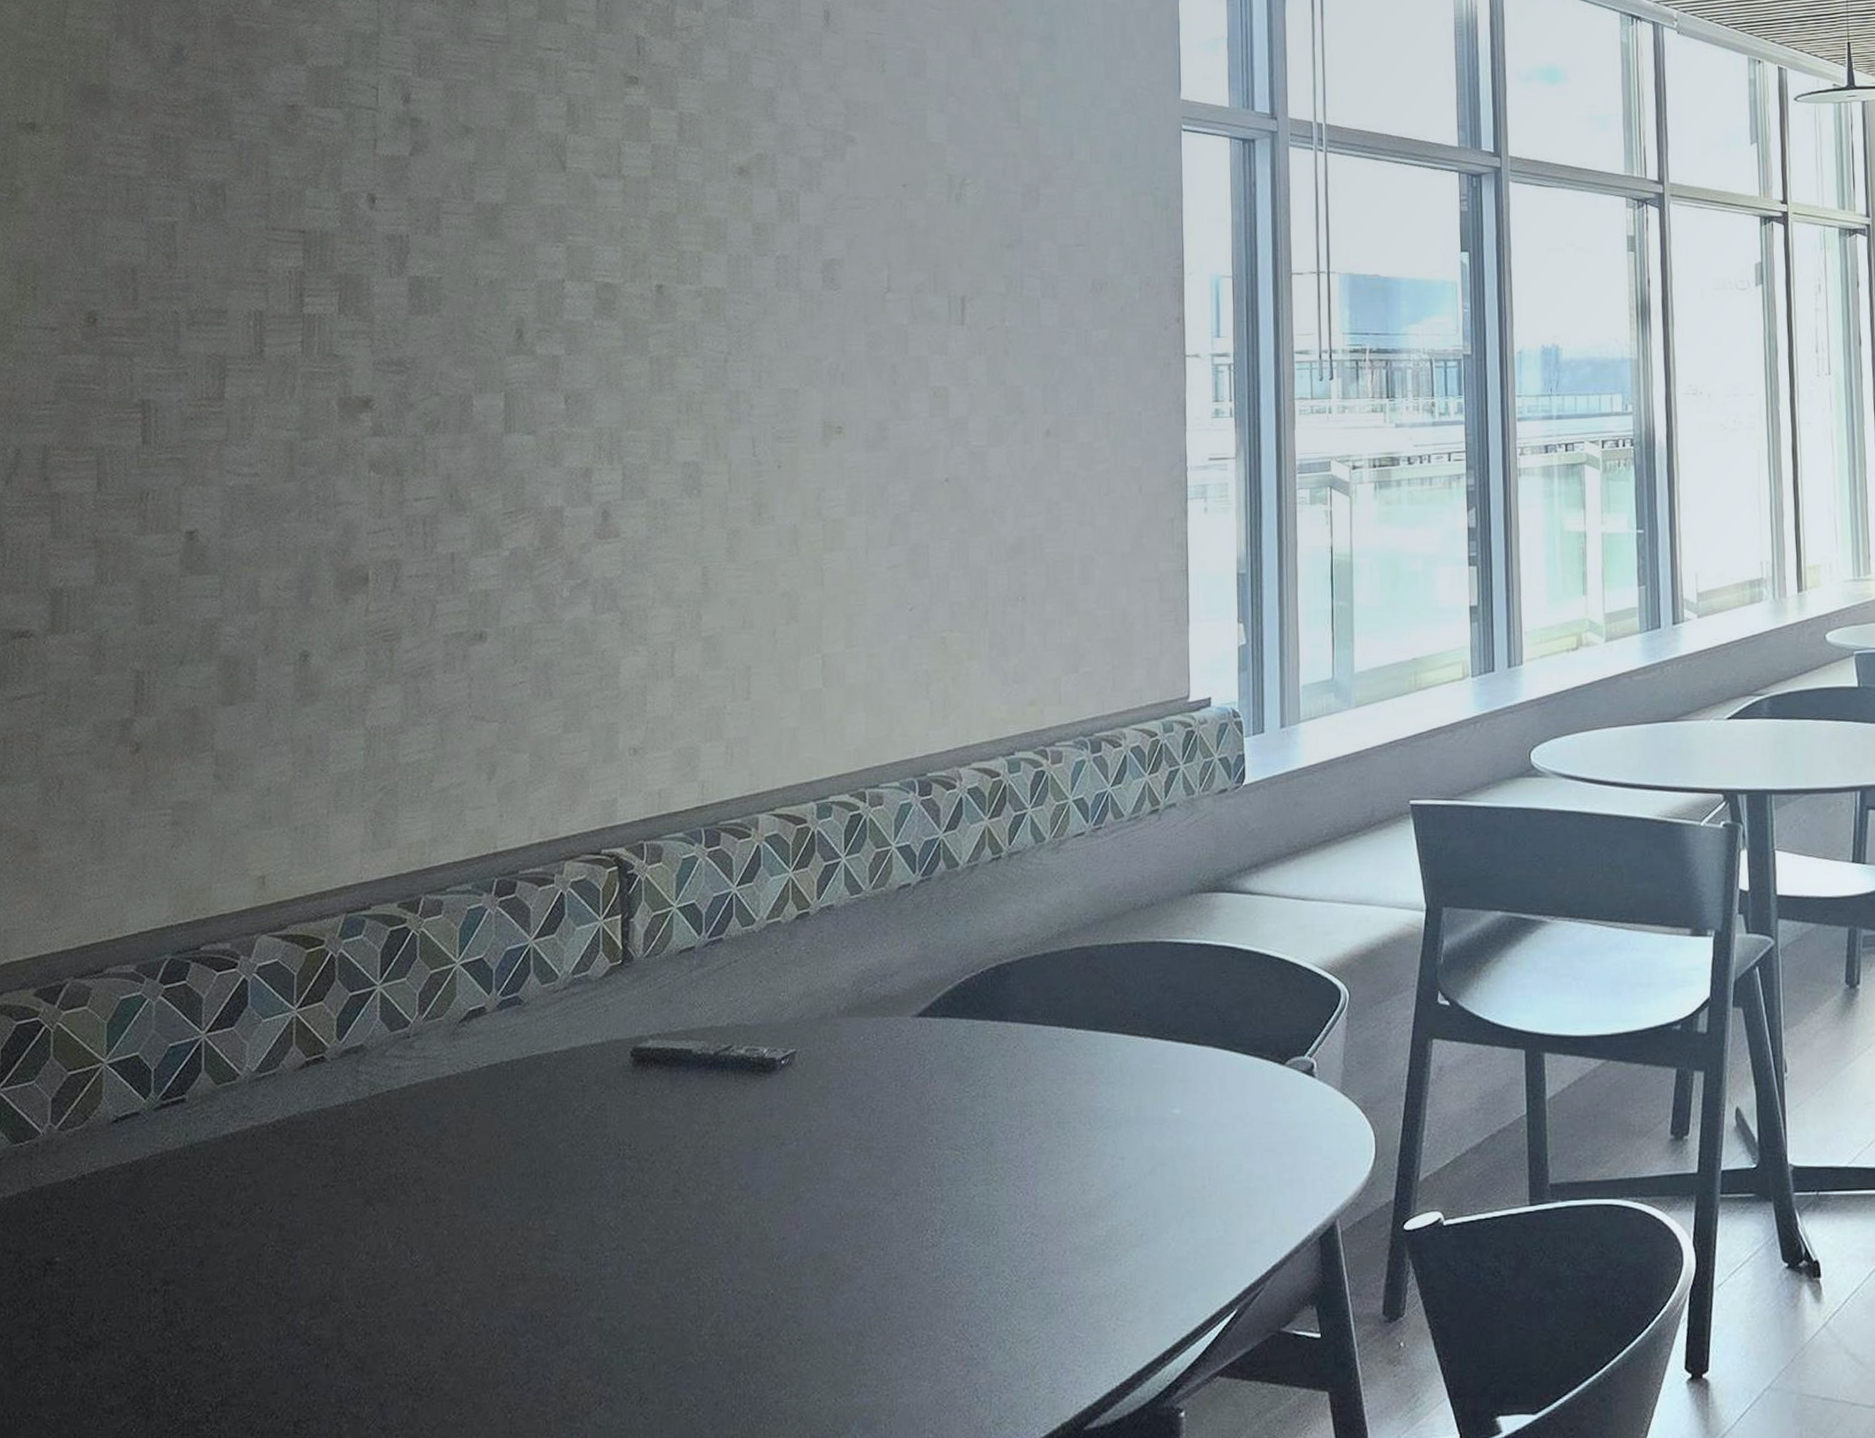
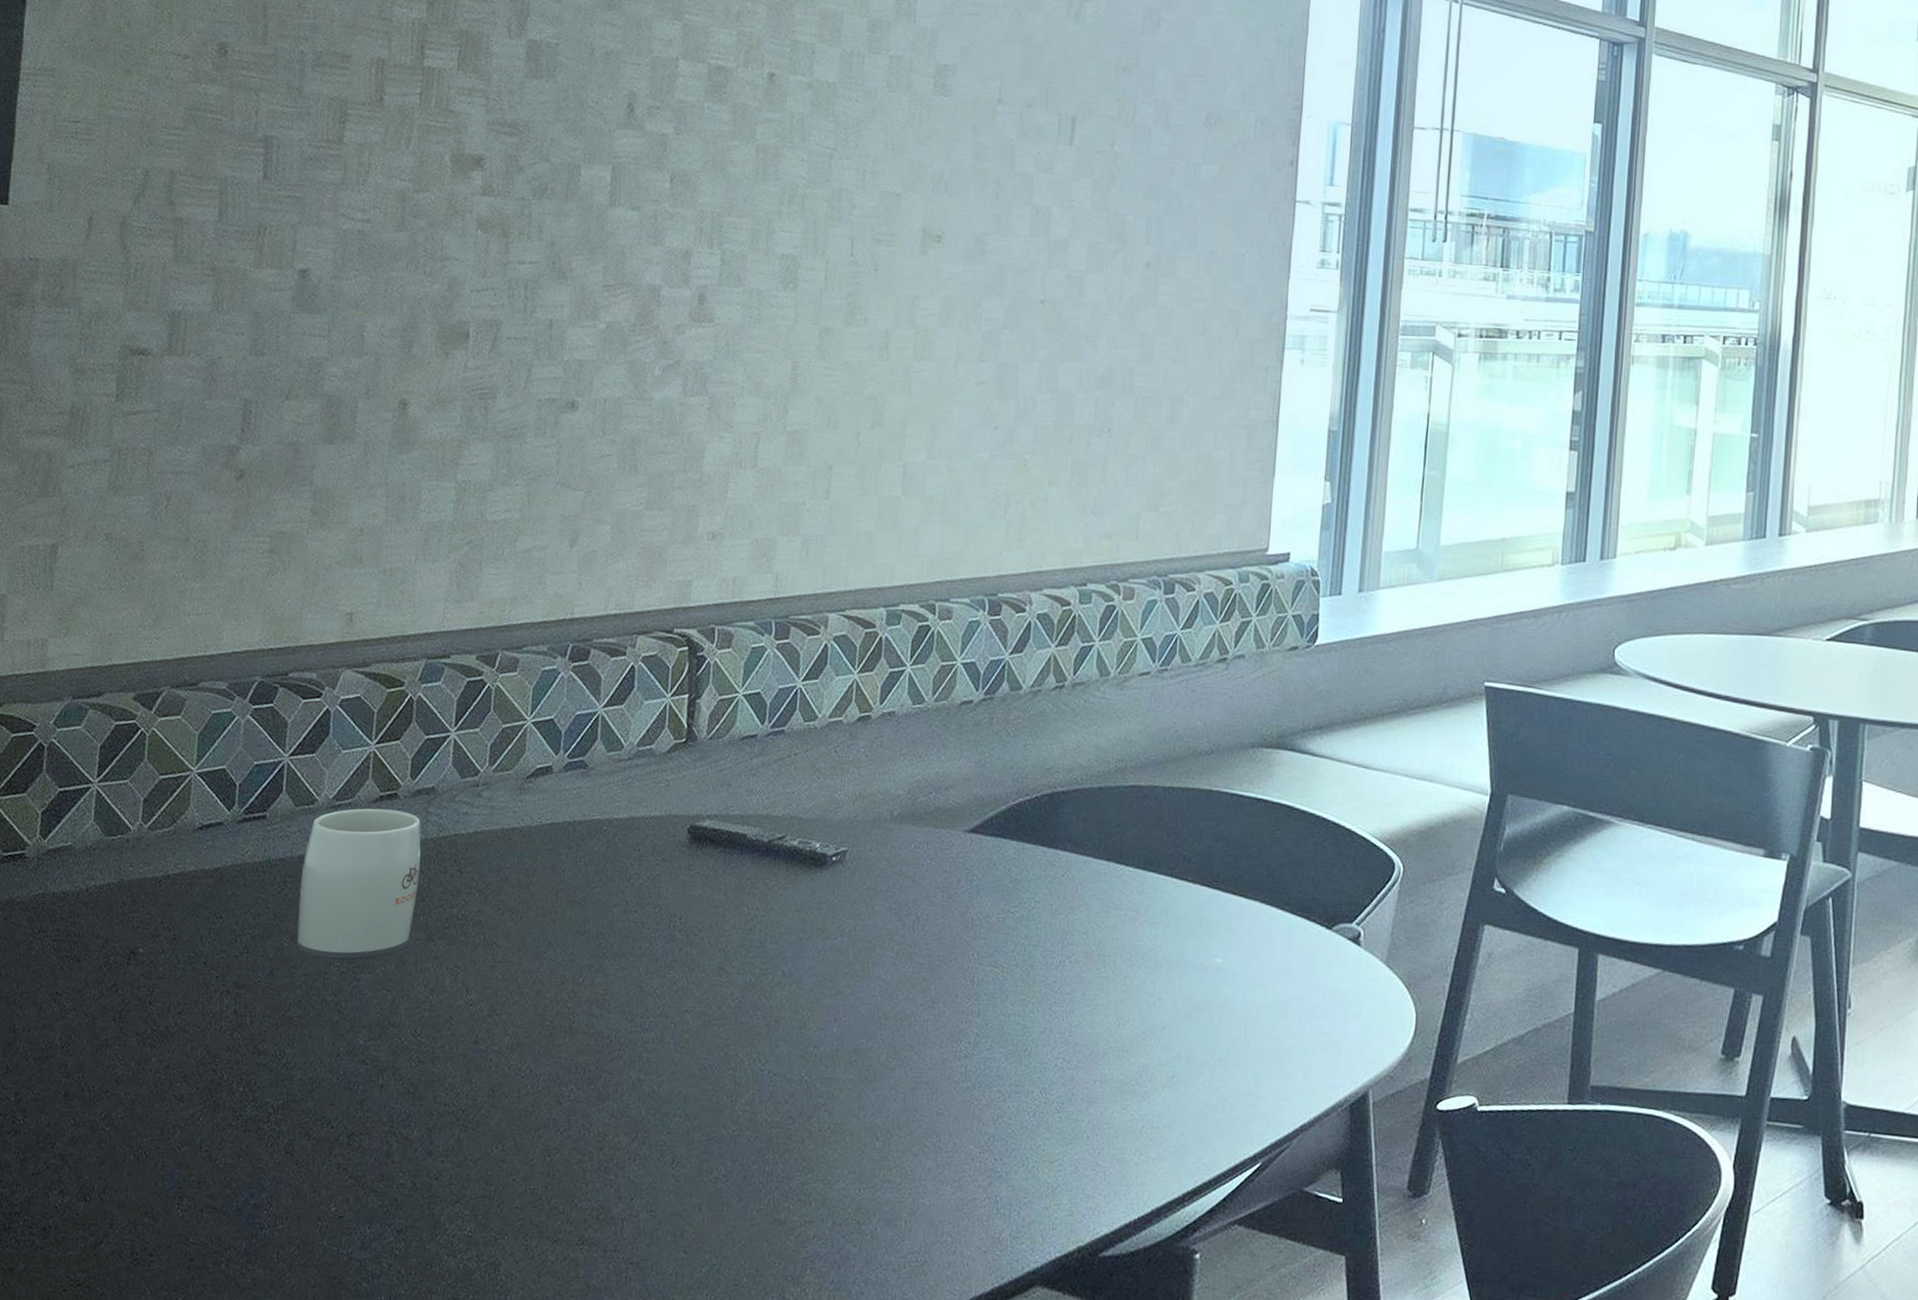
mug: none [225,1074,354,1241] -> present [296,808,422,961]

